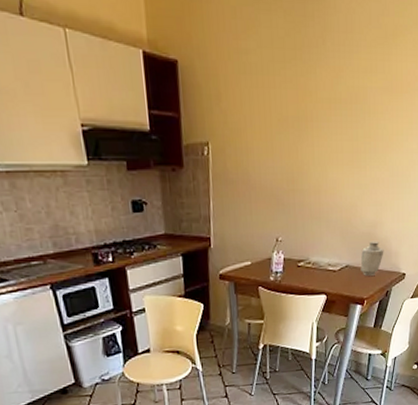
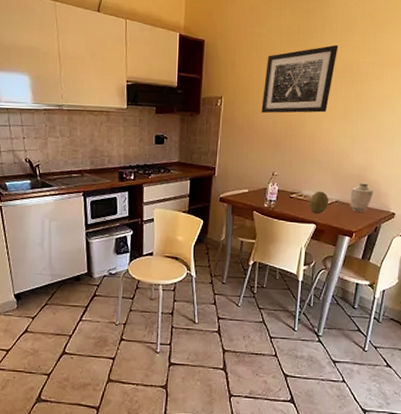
wall art: none [257,64,342,163] -> present [261,44,338,114]
fruit: none [318,255,338,283] -> present [309,191,328,214]

